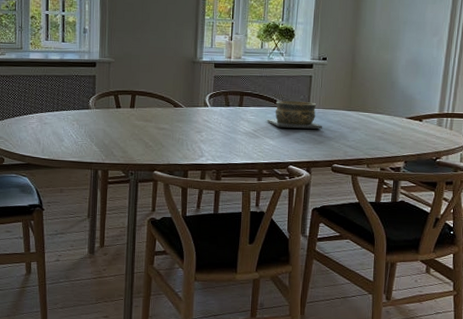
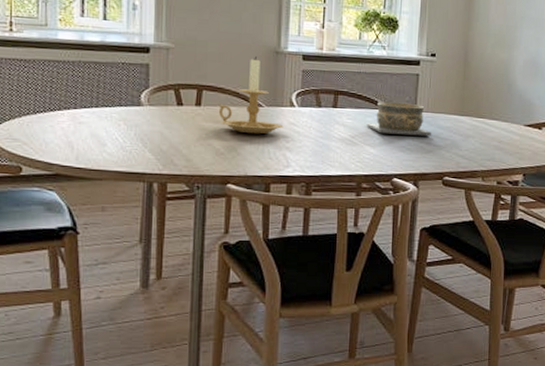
candle holder: none [148,66,199,130] -> present [218,56,284,135]

